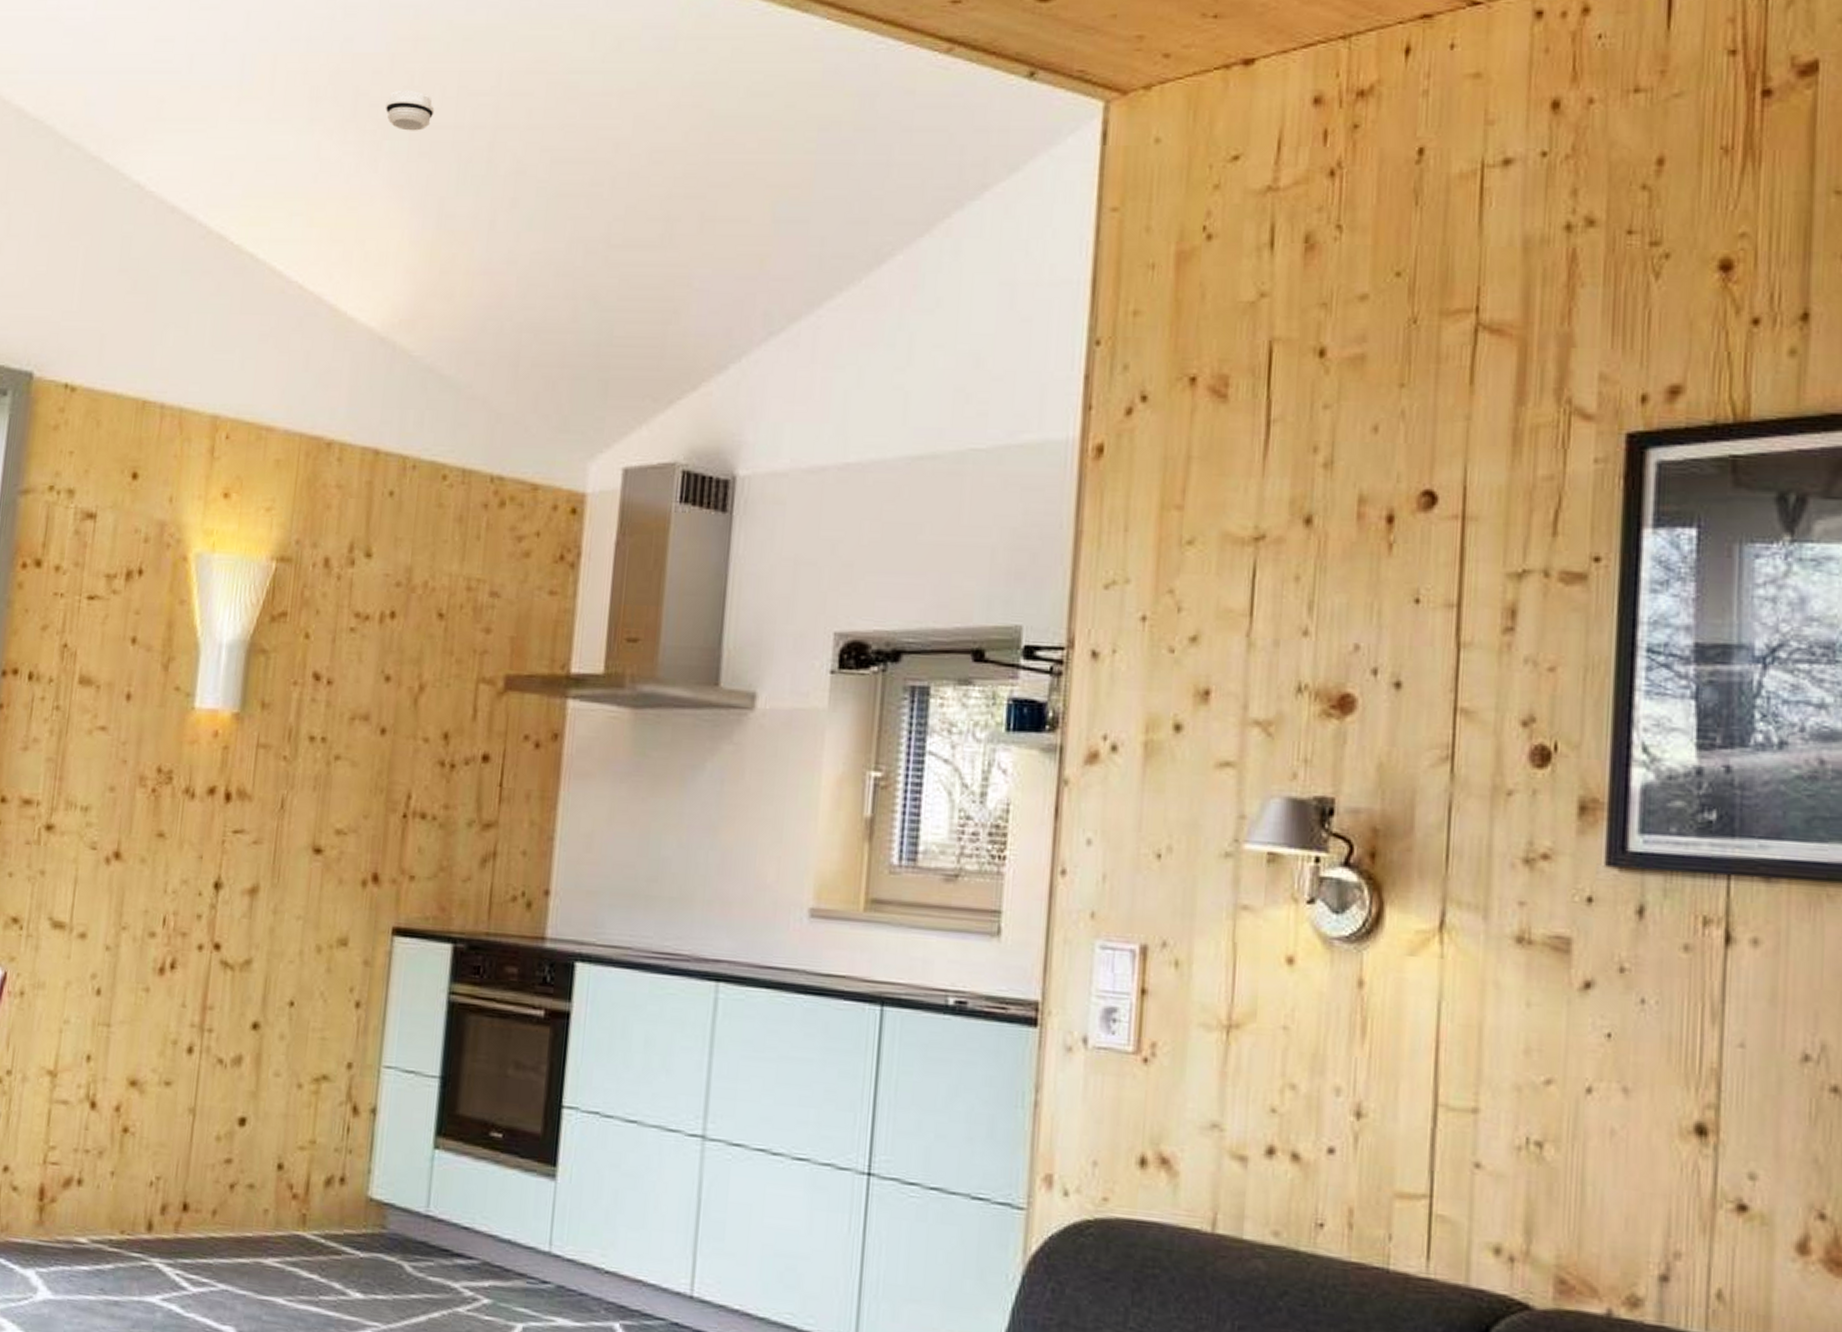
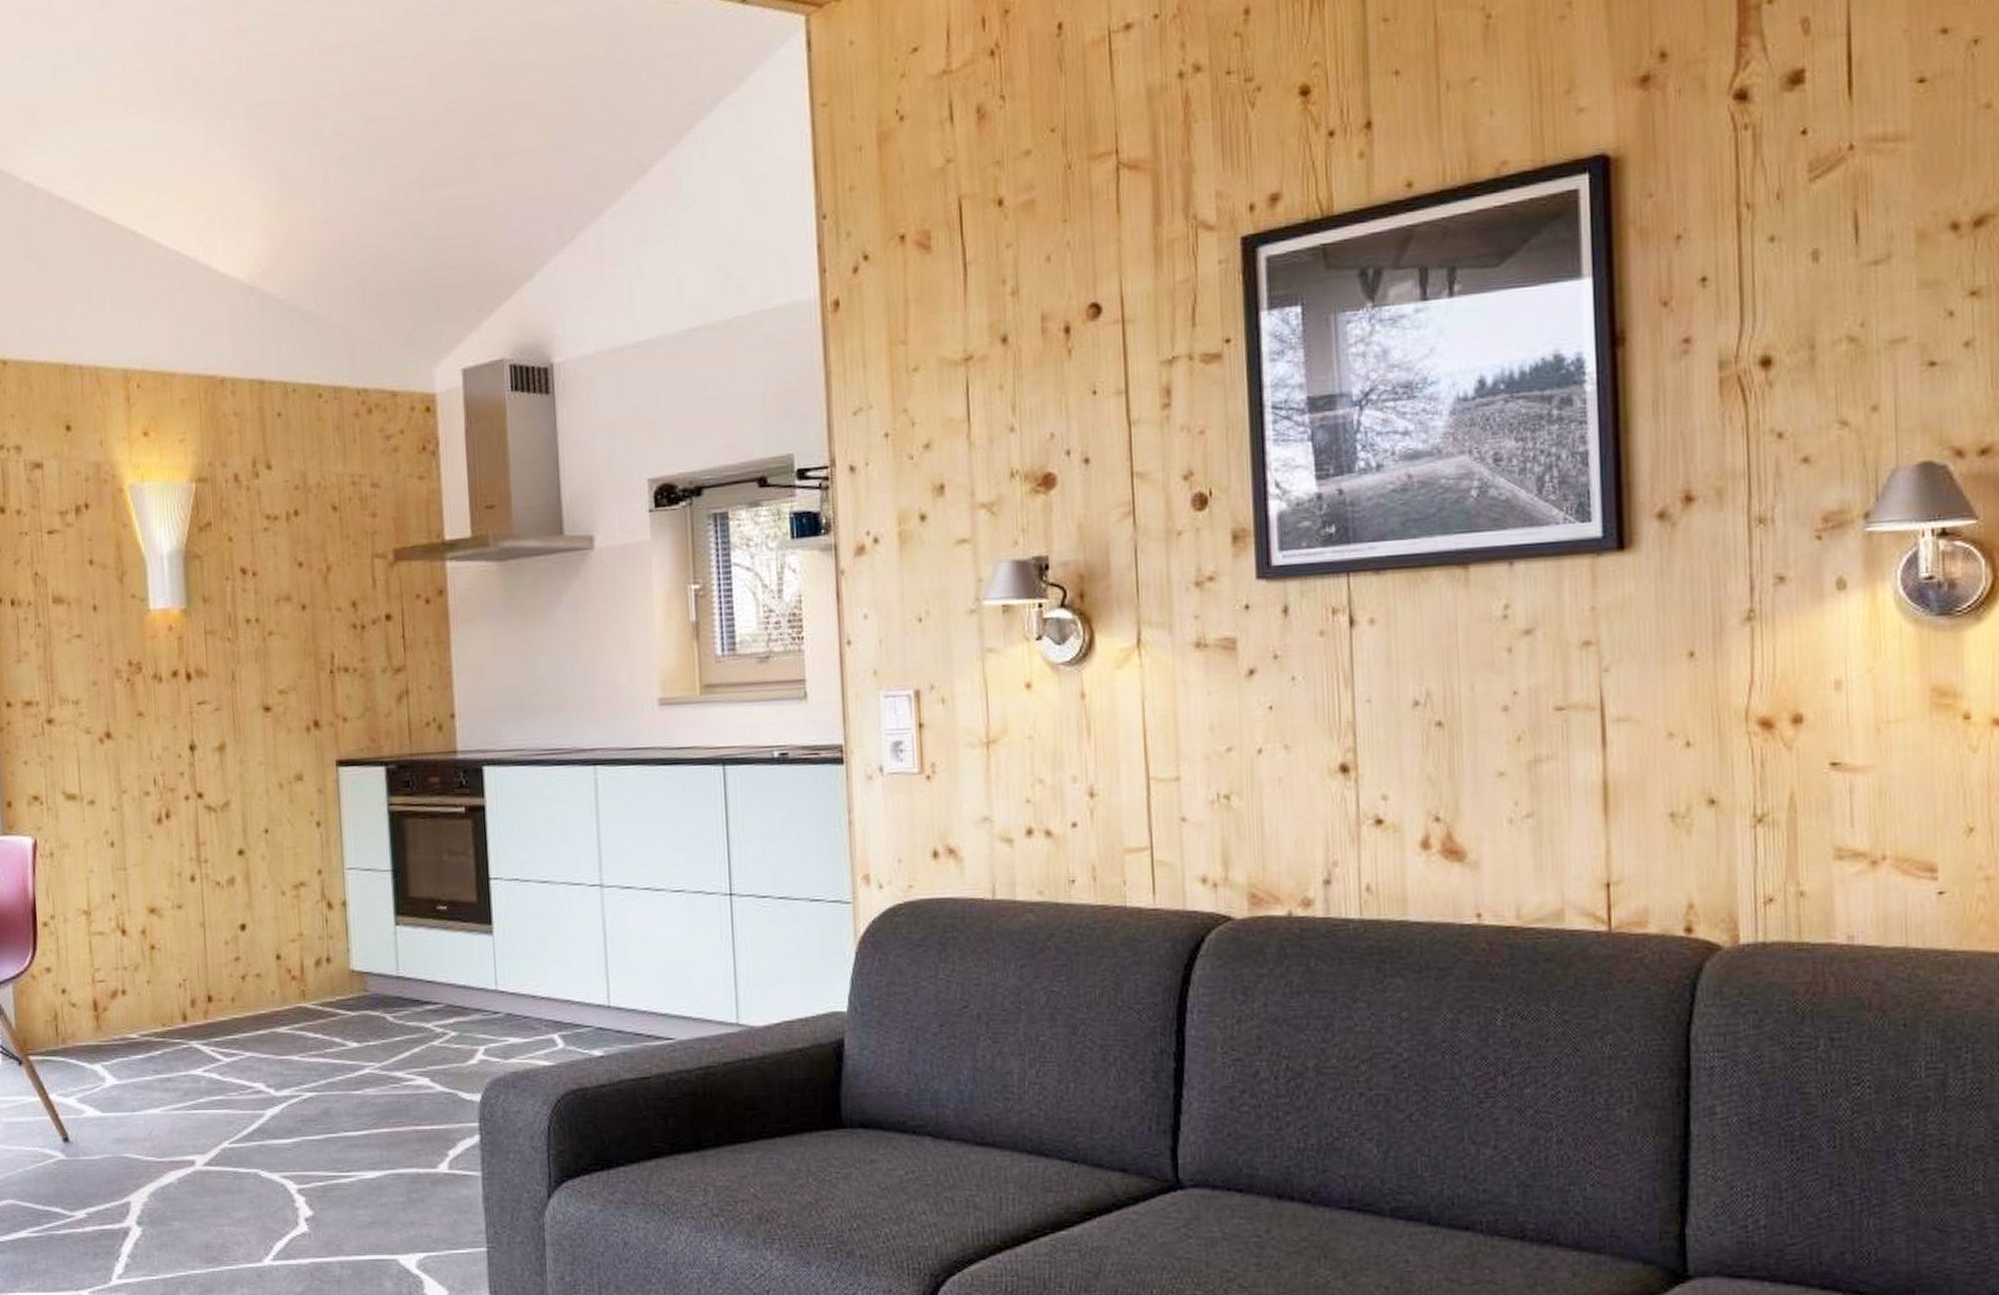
smoke detector: present [386,90,435,131] -> none [222,74,263,110]

